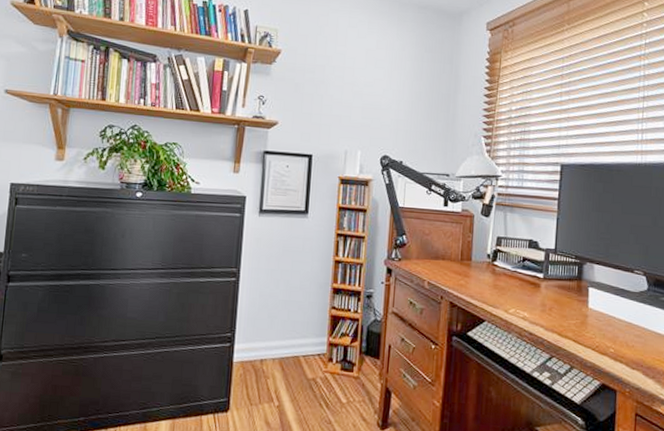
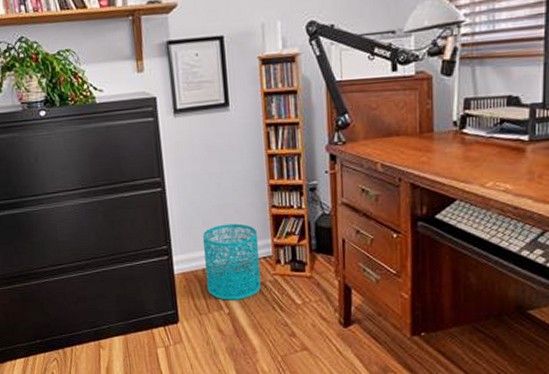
wastebasket: none [261,319,316,394] -> present [203,223,261,300]

